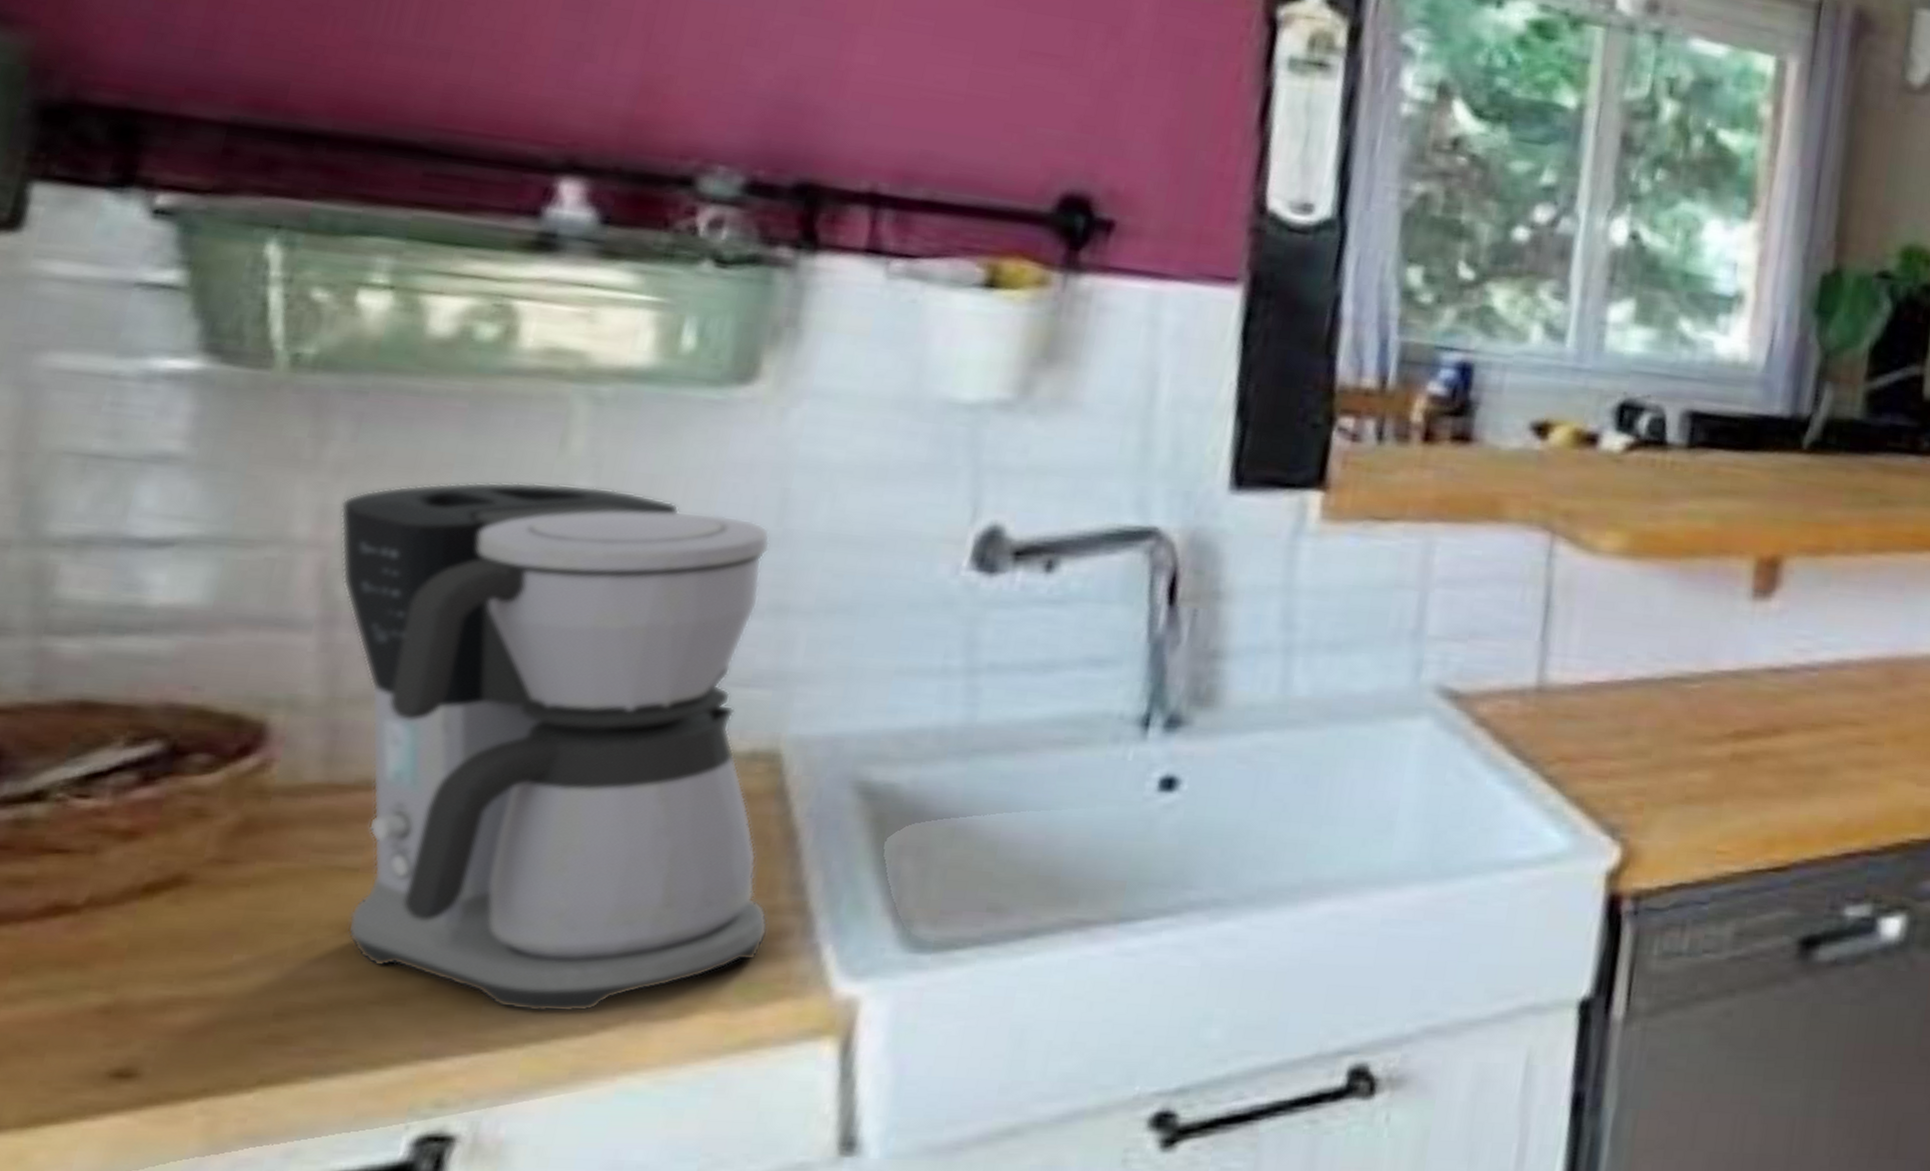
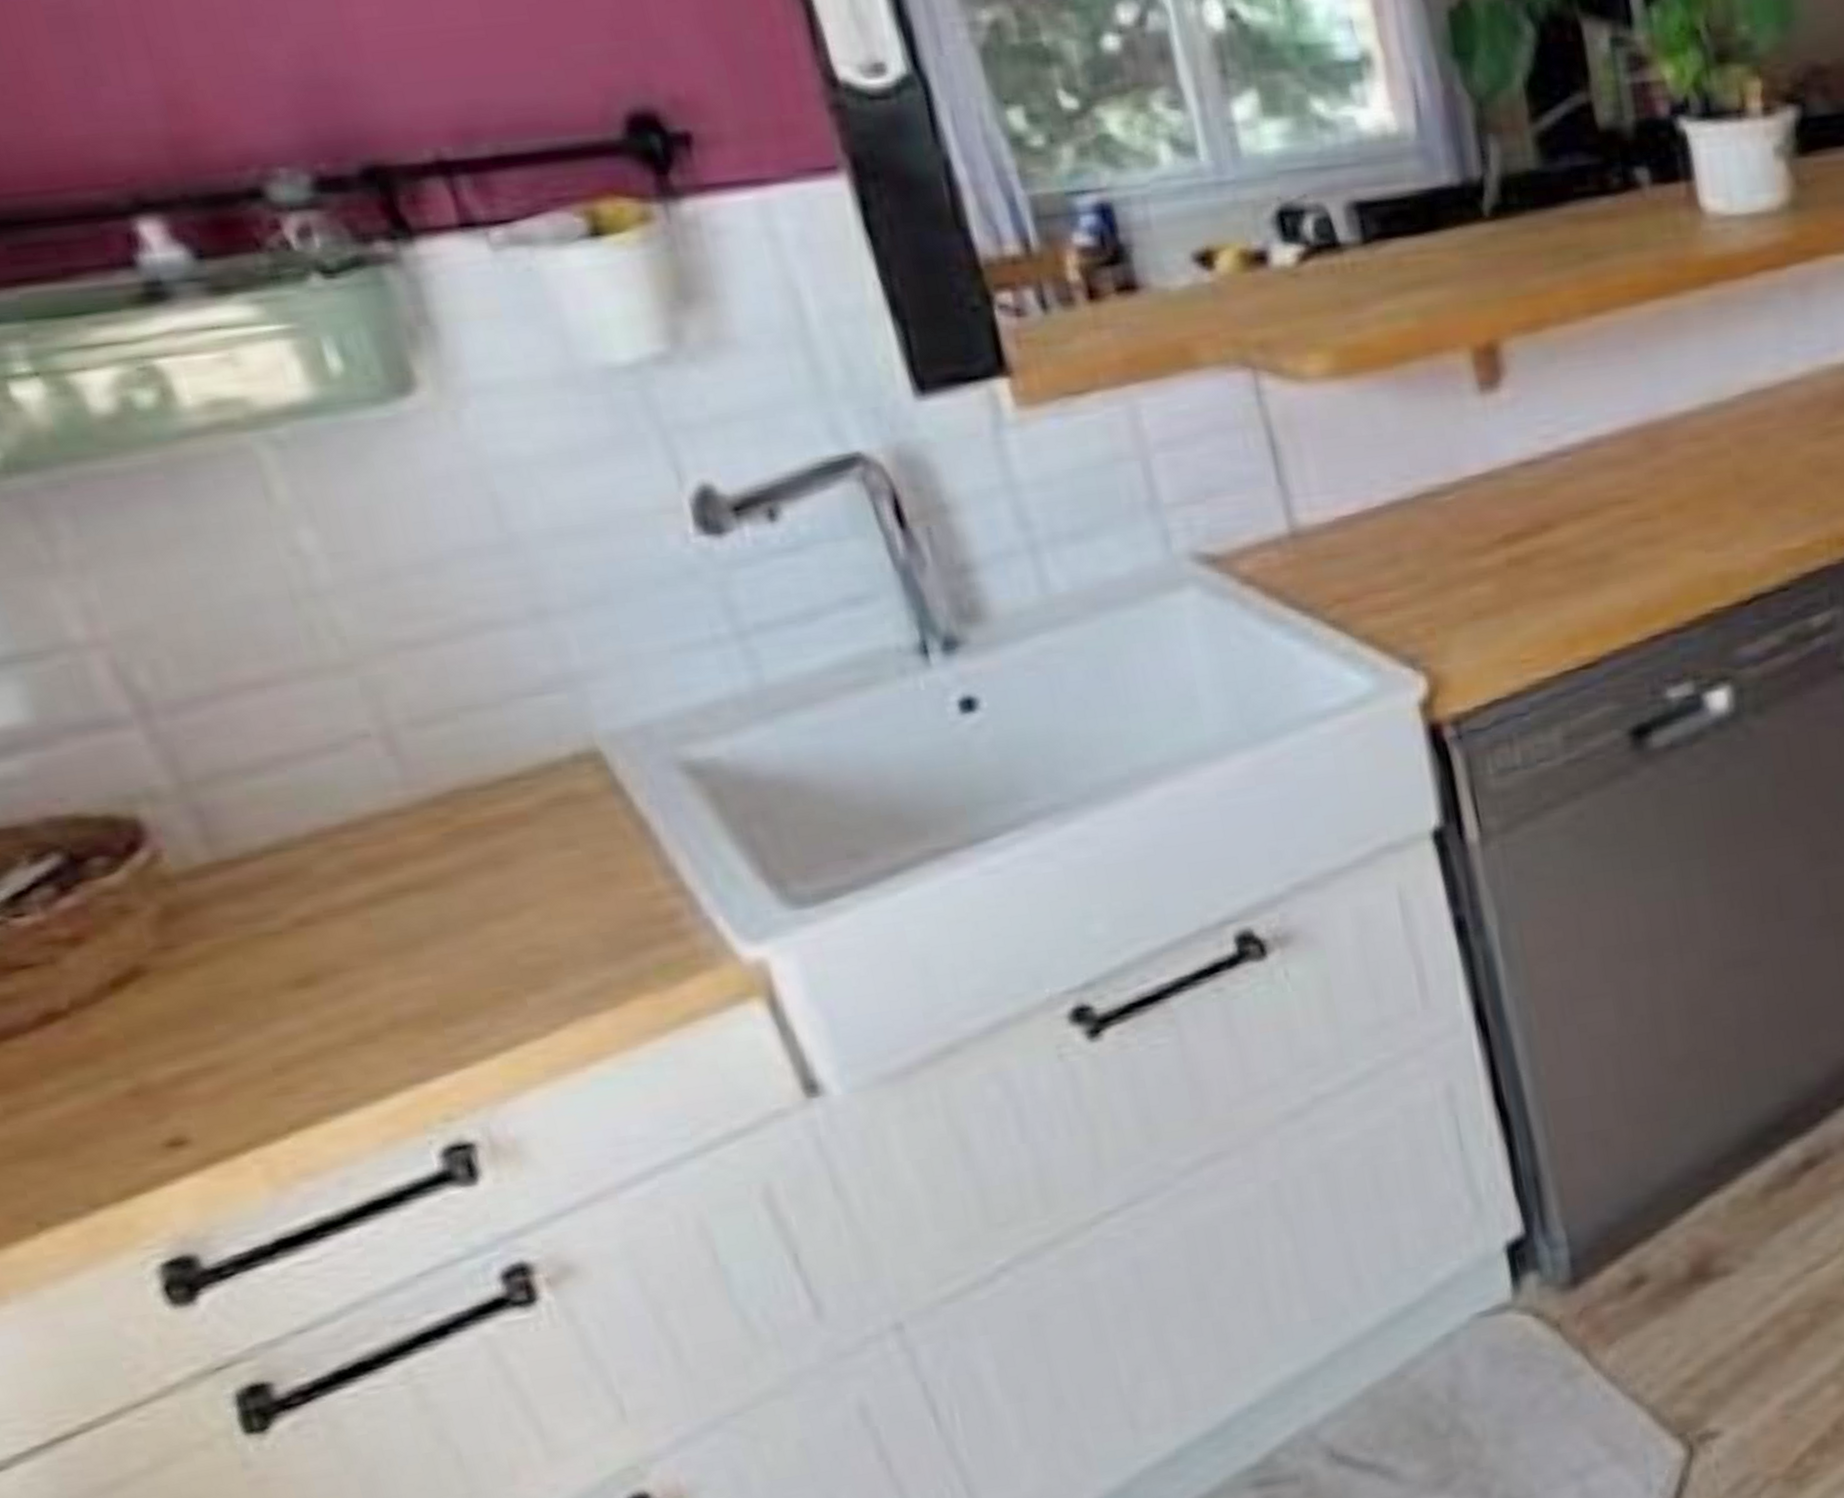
coffee maker: present [340,482,771,1013] -> none [98,529,662,1028]

